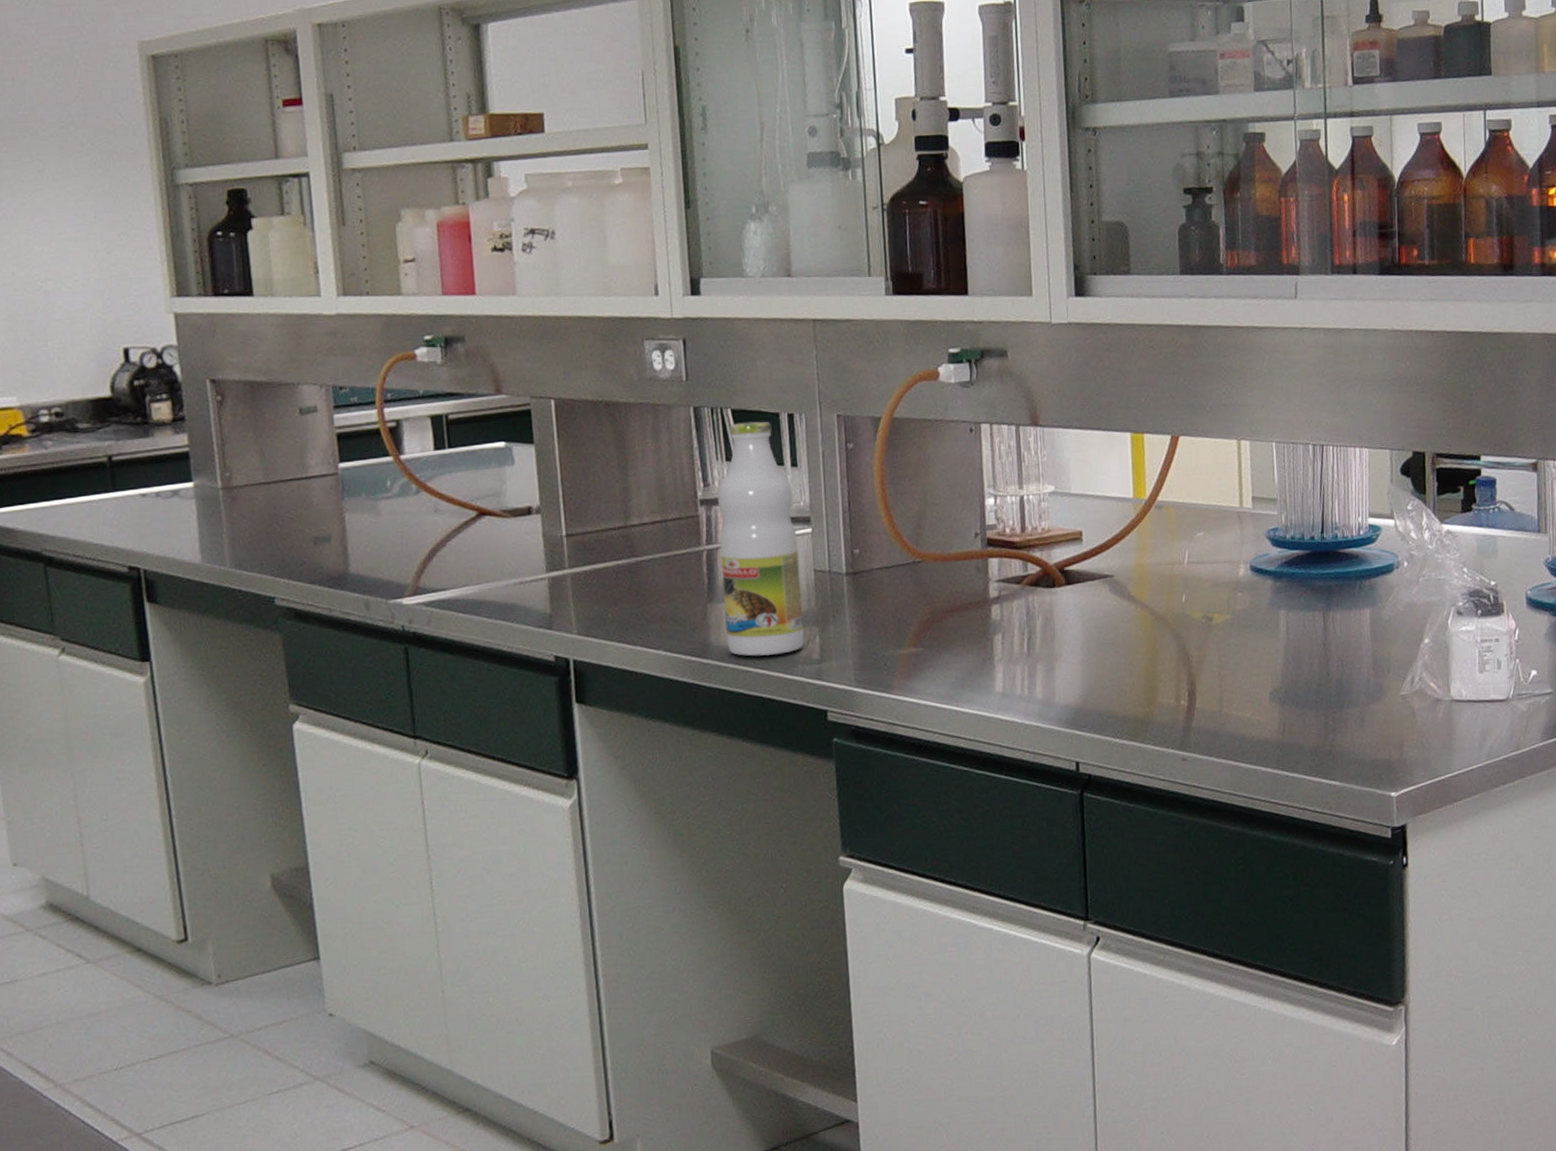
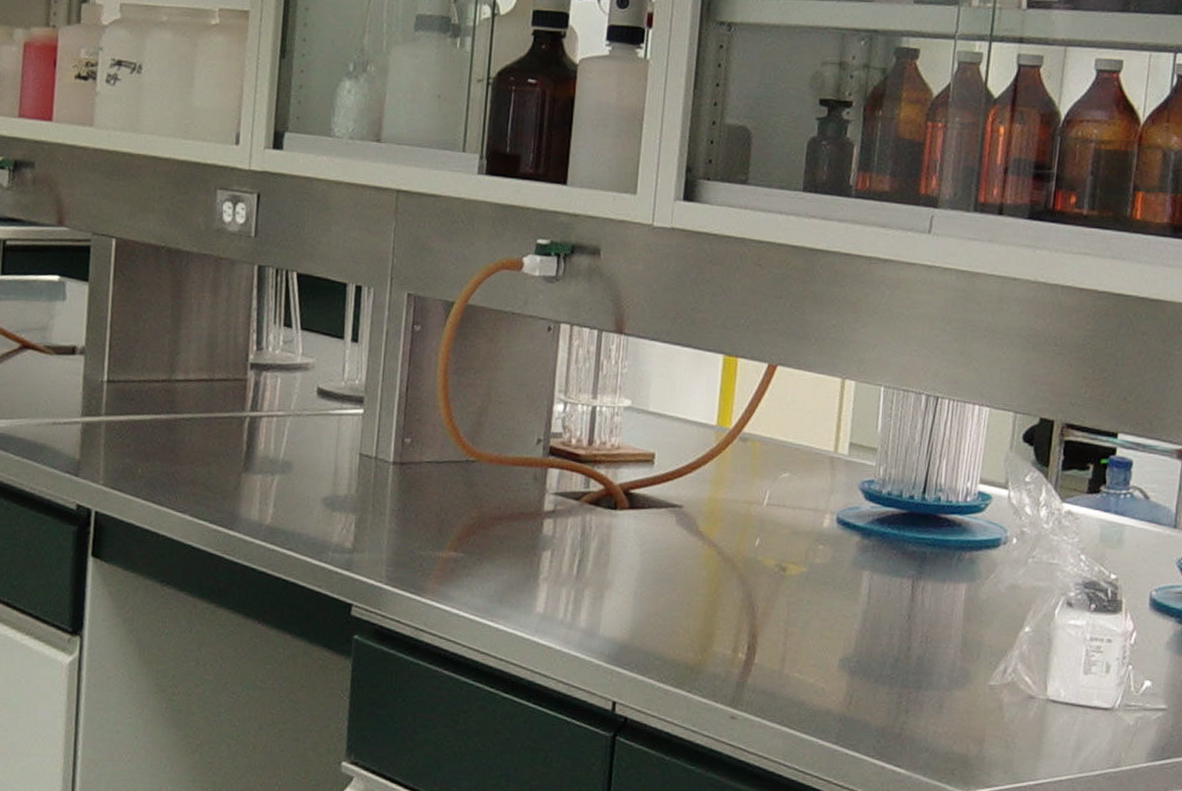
bottle: present [717,421,805,657] -> none [257,288,349,538]

